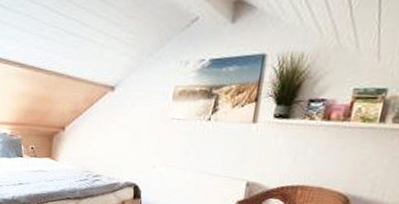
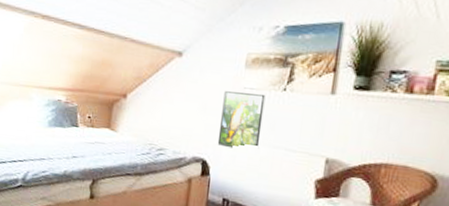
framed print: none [147,122,192,174] -> present [217,91,266,149]

